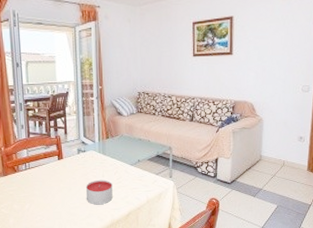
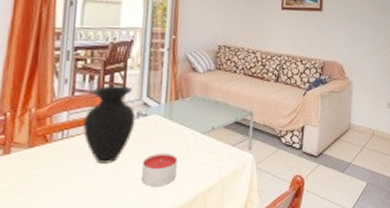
vase: none [39,129,77,188] -> present [83,86,136,165]

